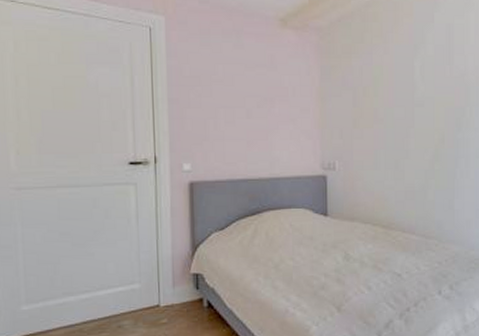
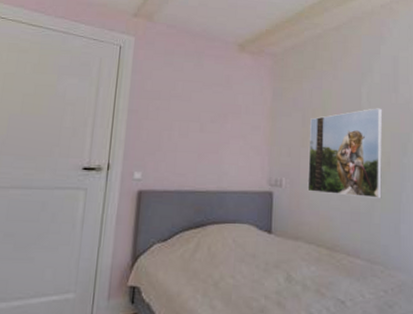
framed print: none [361,82,436,176] -> present [307,108,382,198]

